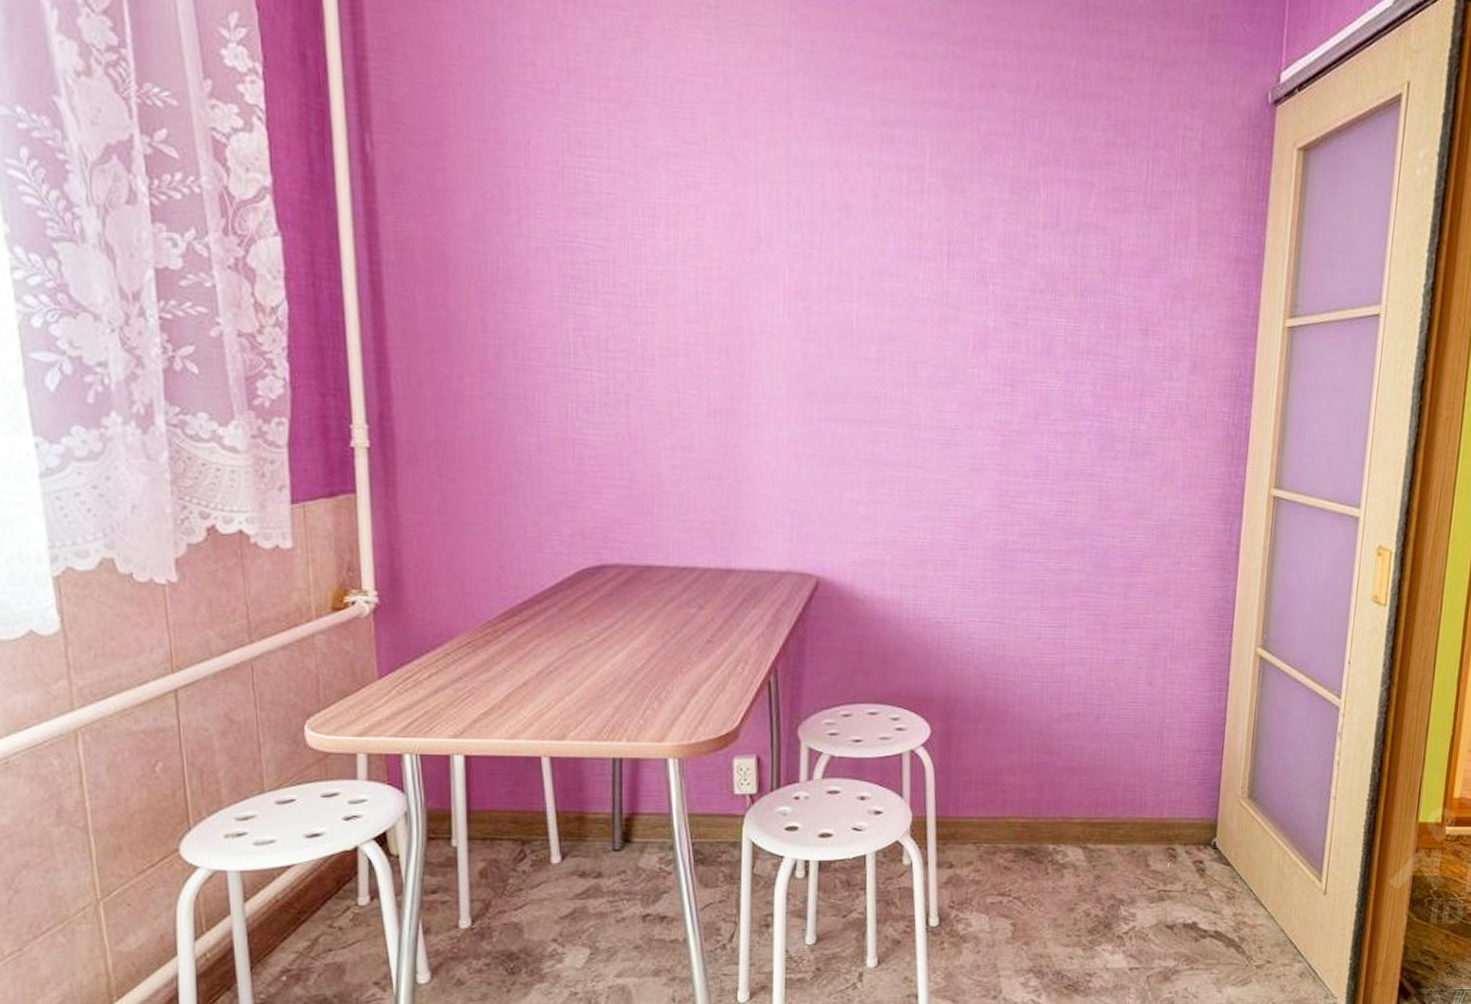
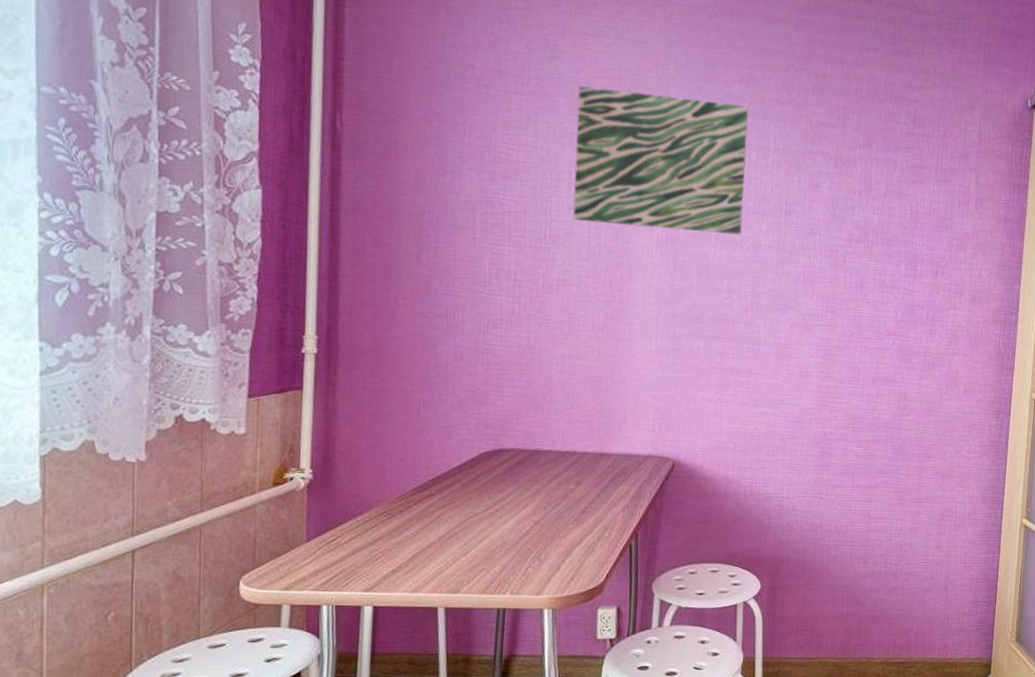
wall art: none [672,88,895,286] -> present [572,86,748,235]

